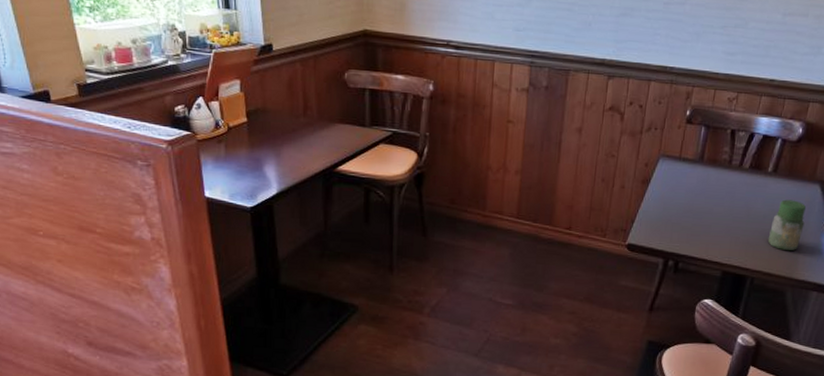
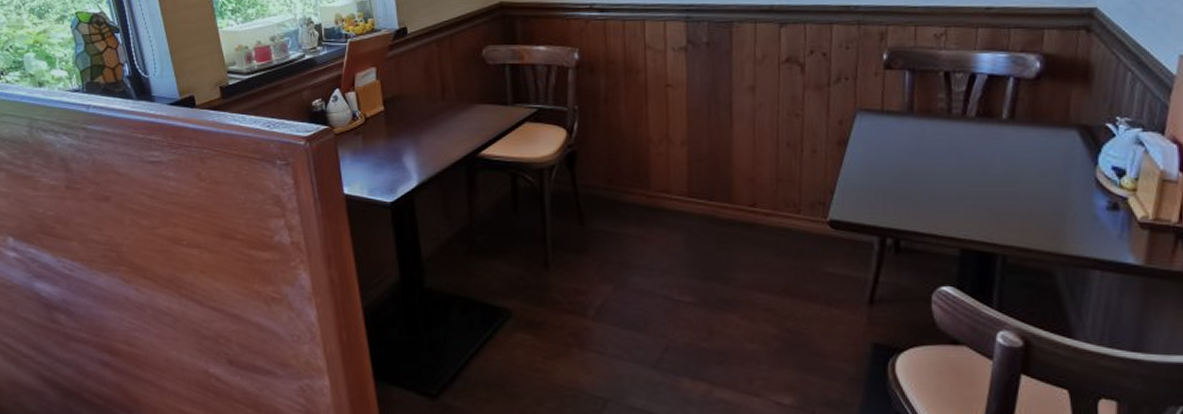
jar: present [767,199,806,251] -> none [1017,152,1065,219]

